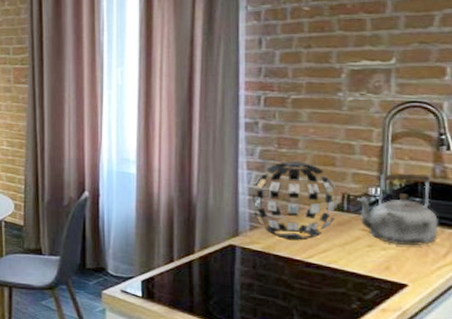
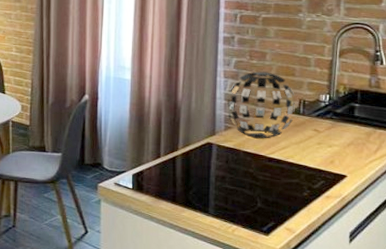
kettle: present [357,173,439,246] -> none [311,83,372,144]

